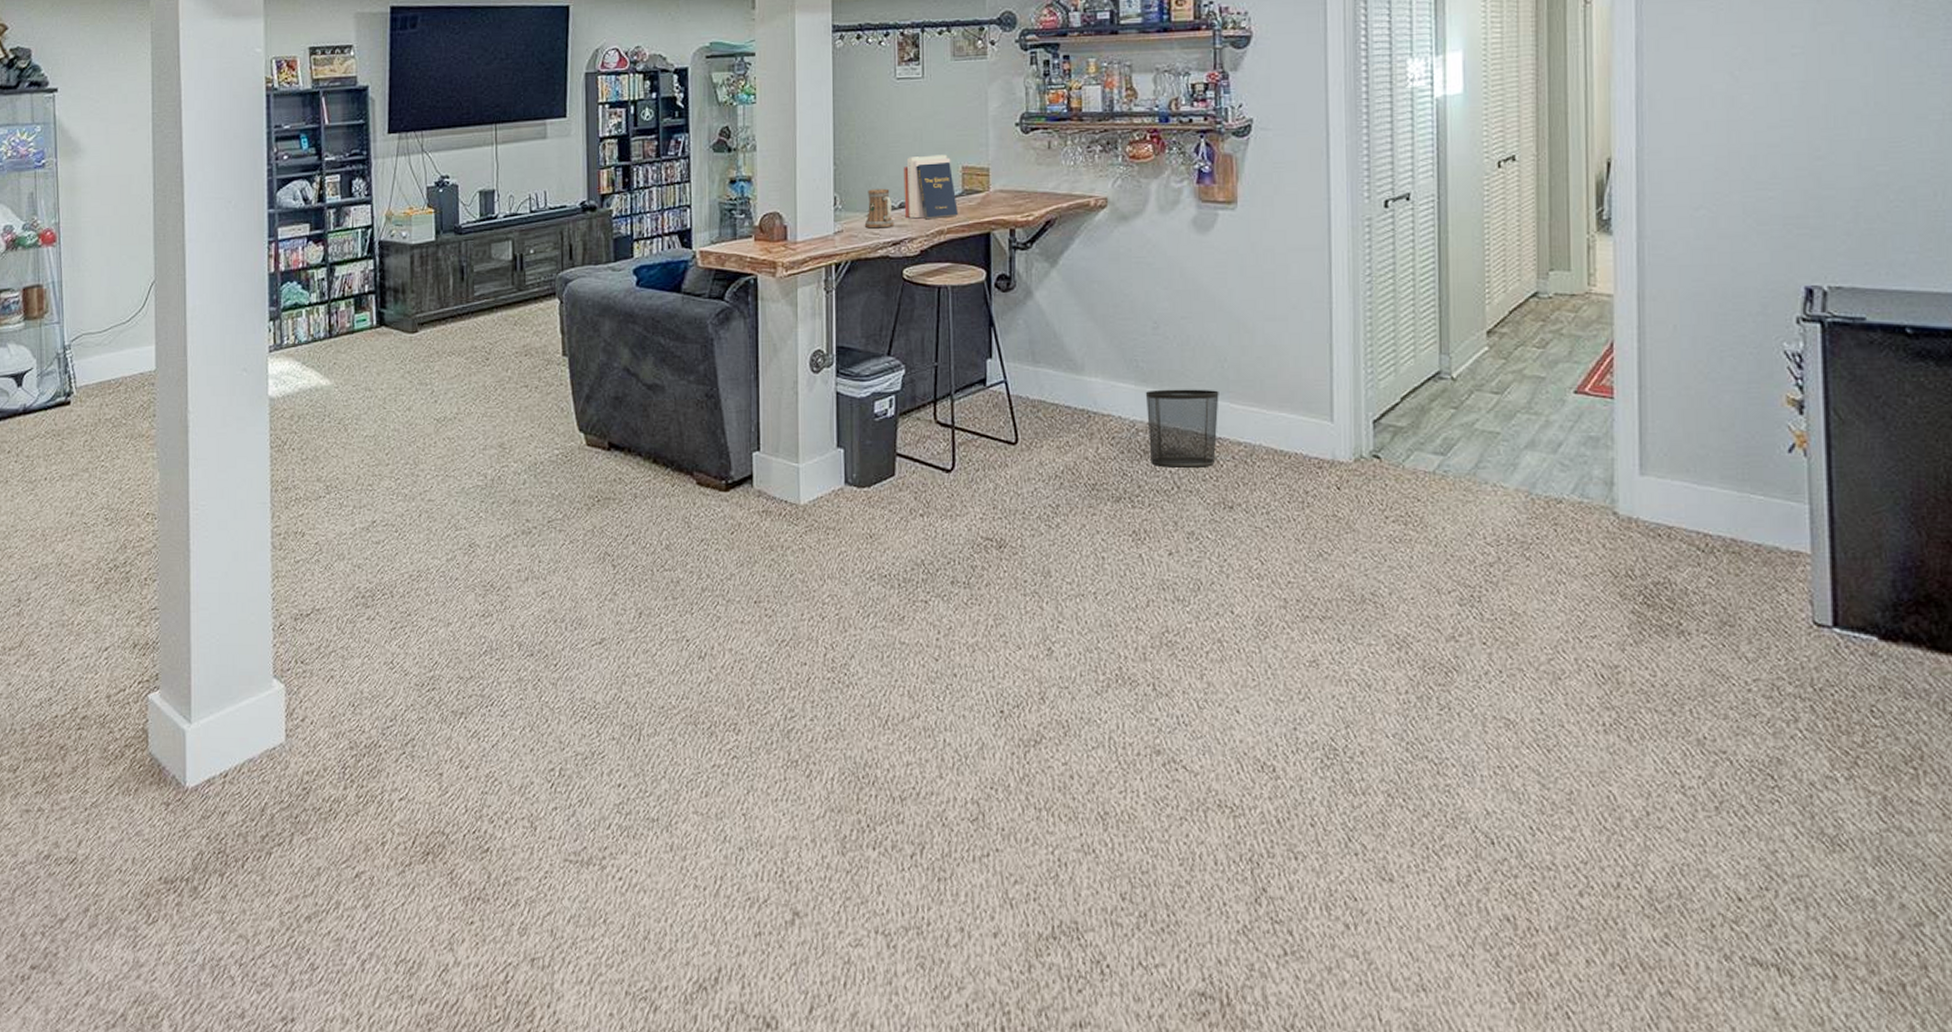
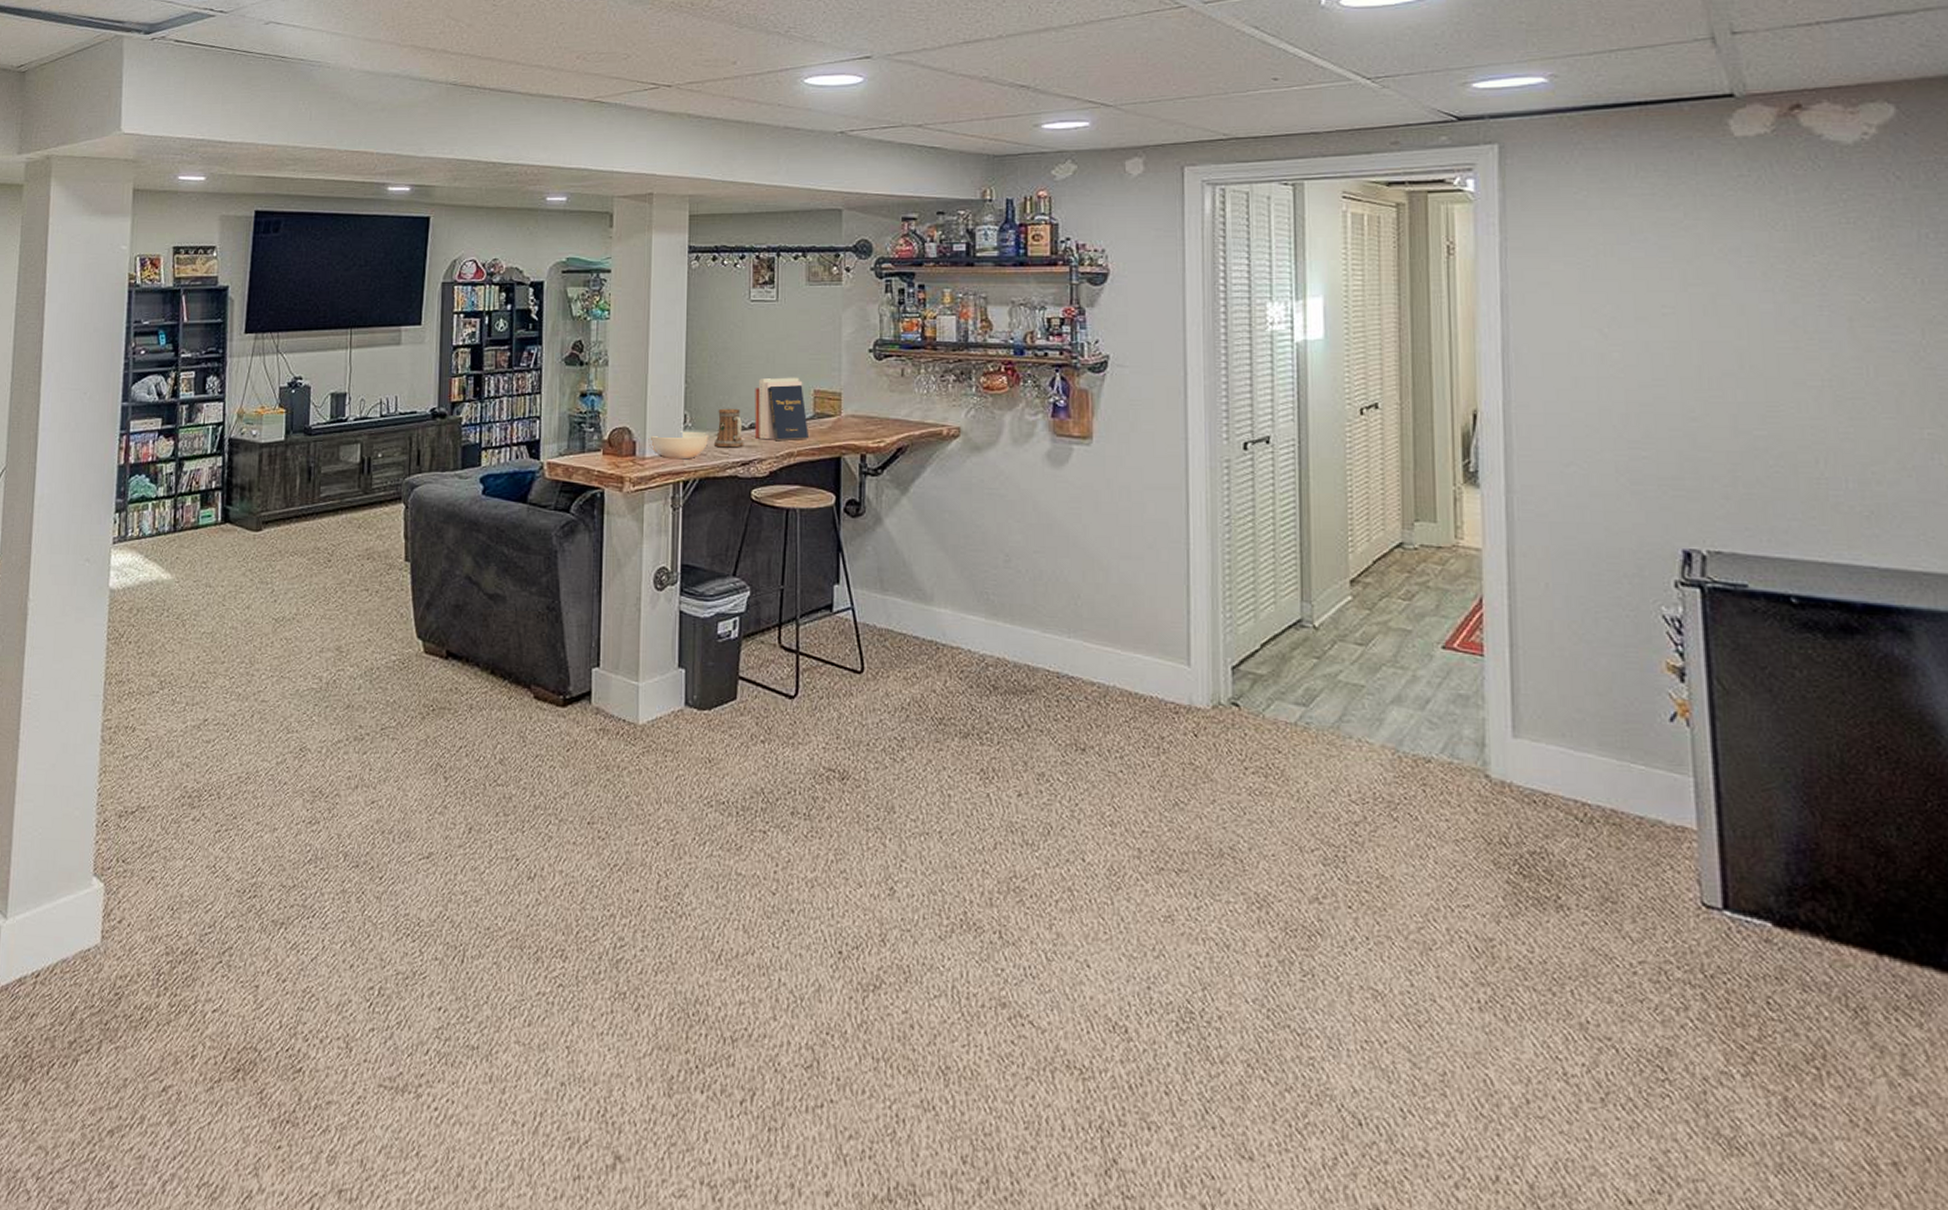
bowl: none [799,213,860,243] -> present [648,431,709,460]
waste bin: present [1145,389,1219,468] -> none [995,624,1072,707]

